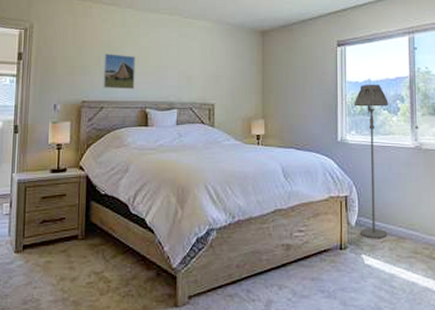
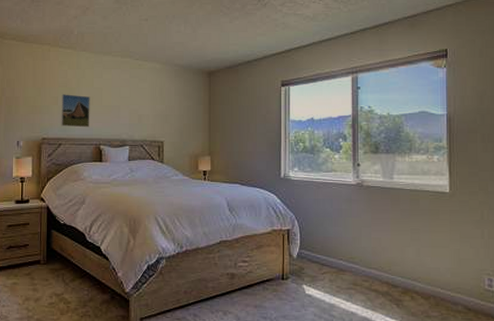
floor lamp: present [354,84,389,239] -> none [297,122,331,271]

